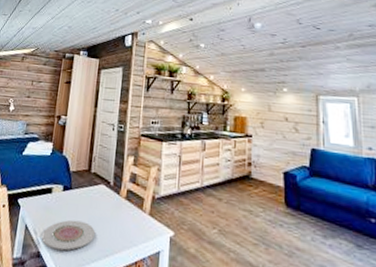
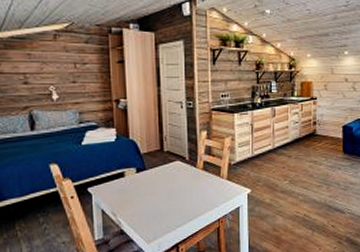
plate: present [41,219,95,251] -> none [121,196,176,225]

